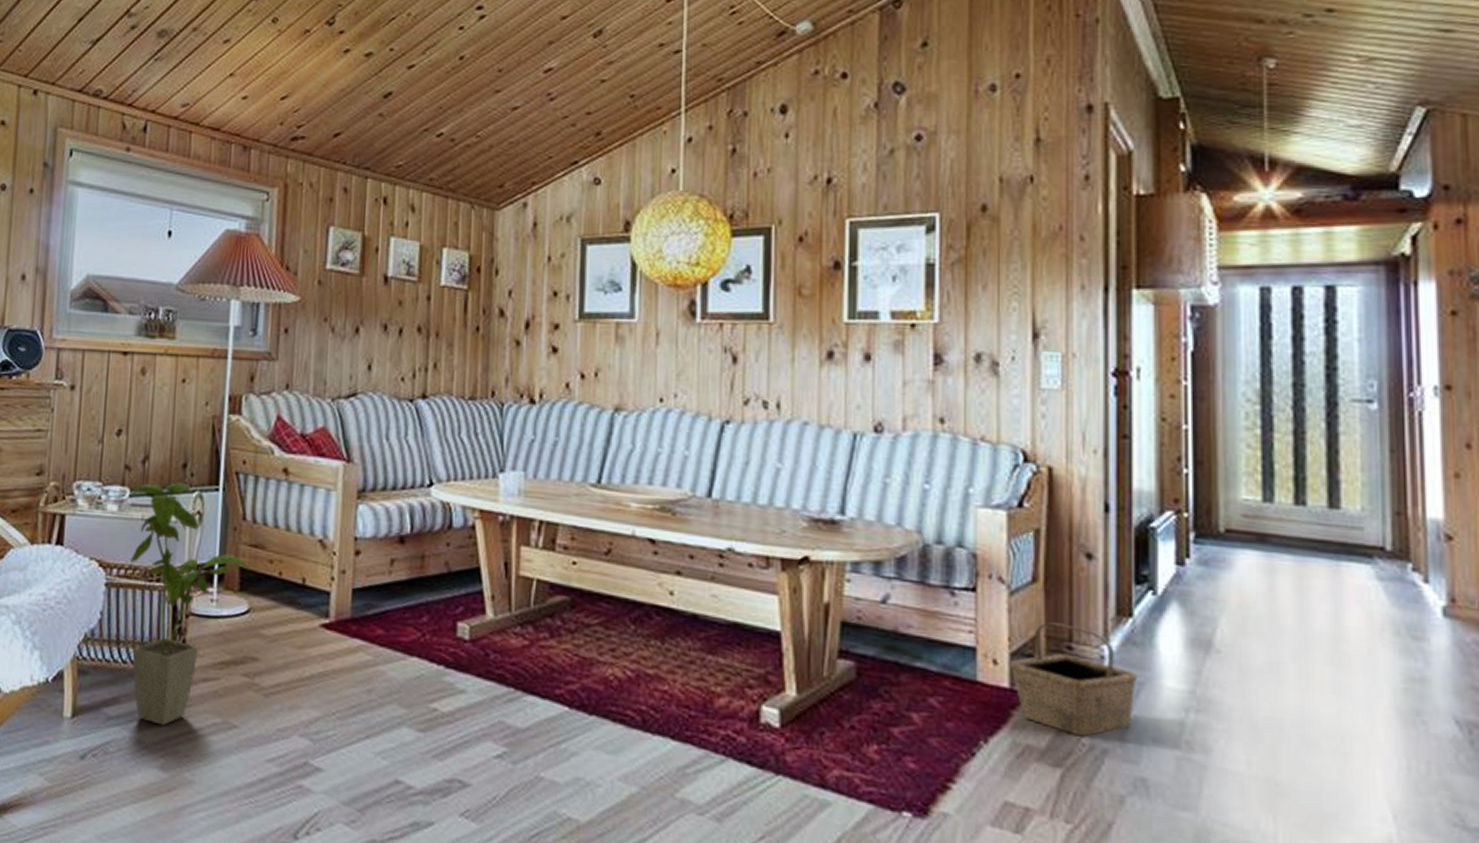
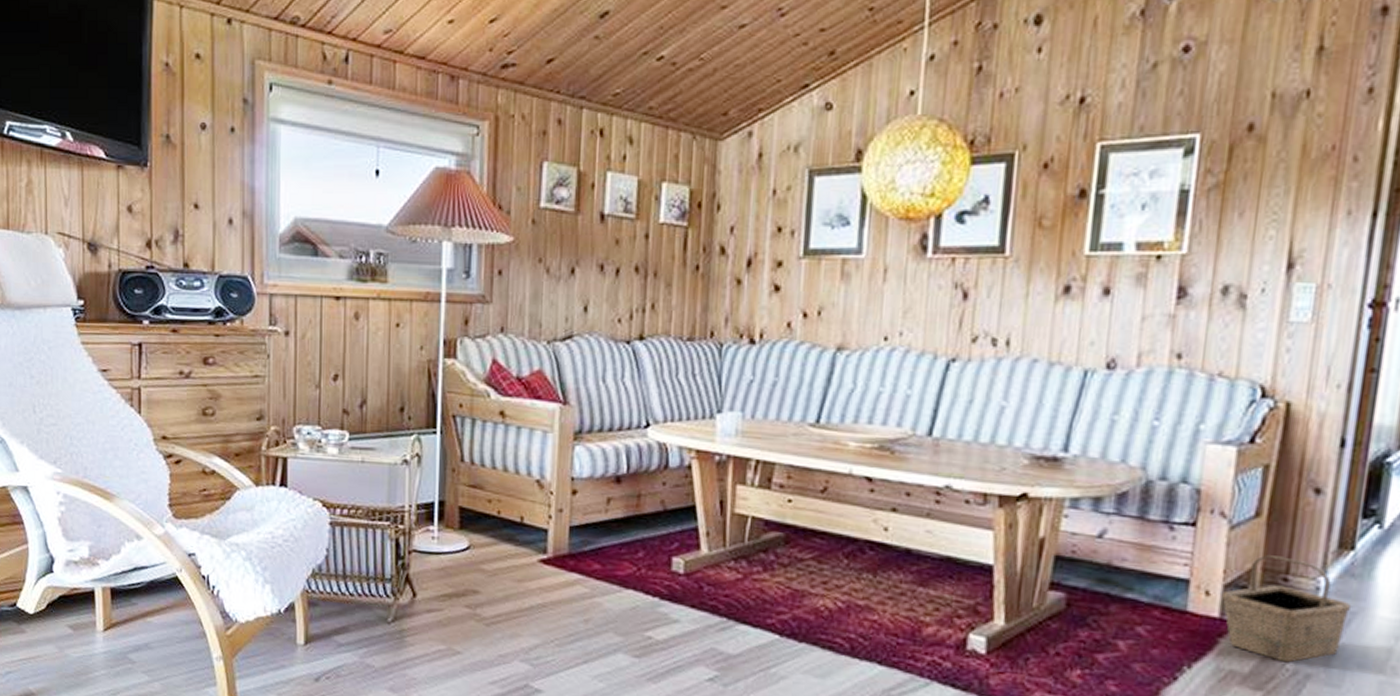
house plant: present [130,482,252,726] -> none [350,426,471,652]

